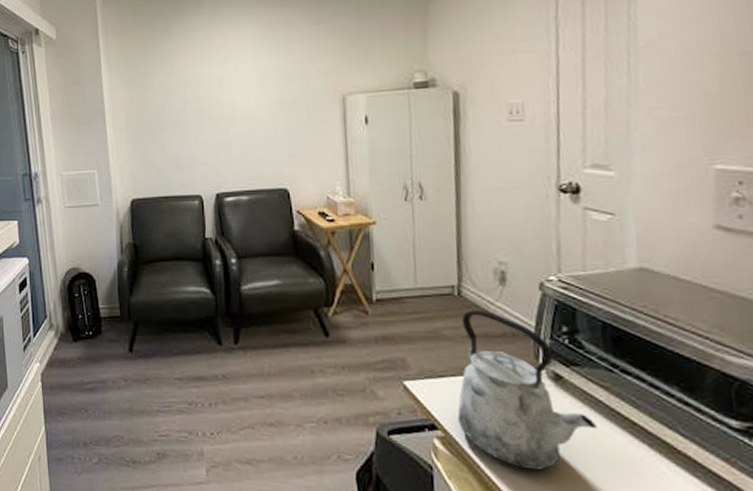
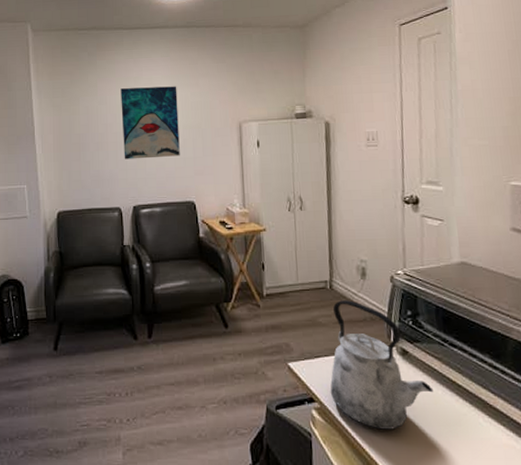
wall art: none [200,54,271,140] -> present [120,86,180,159]

